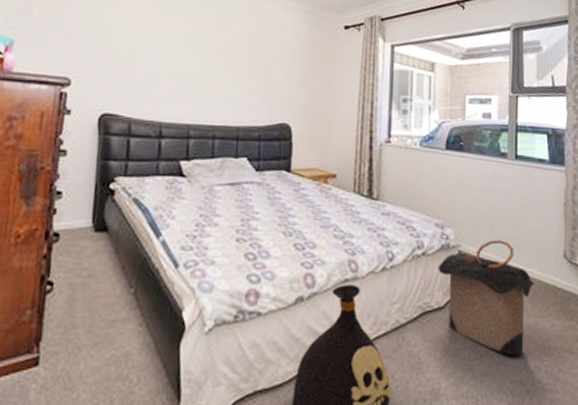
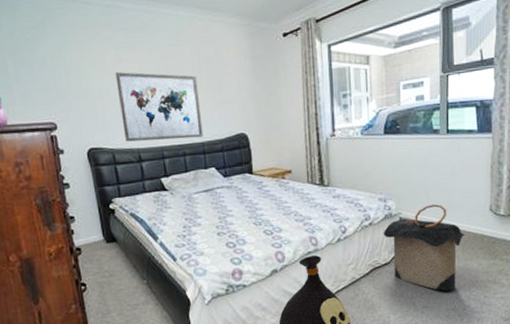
wall art: none [148,36,244,121] -> present [115,72,204,142]

